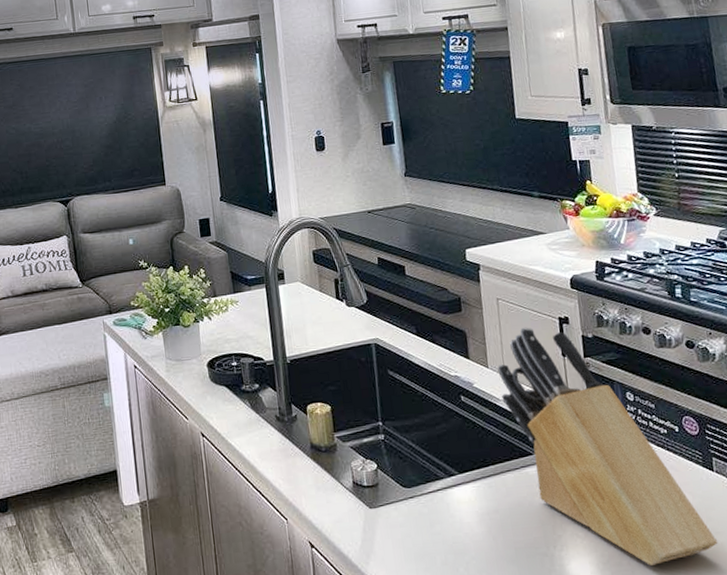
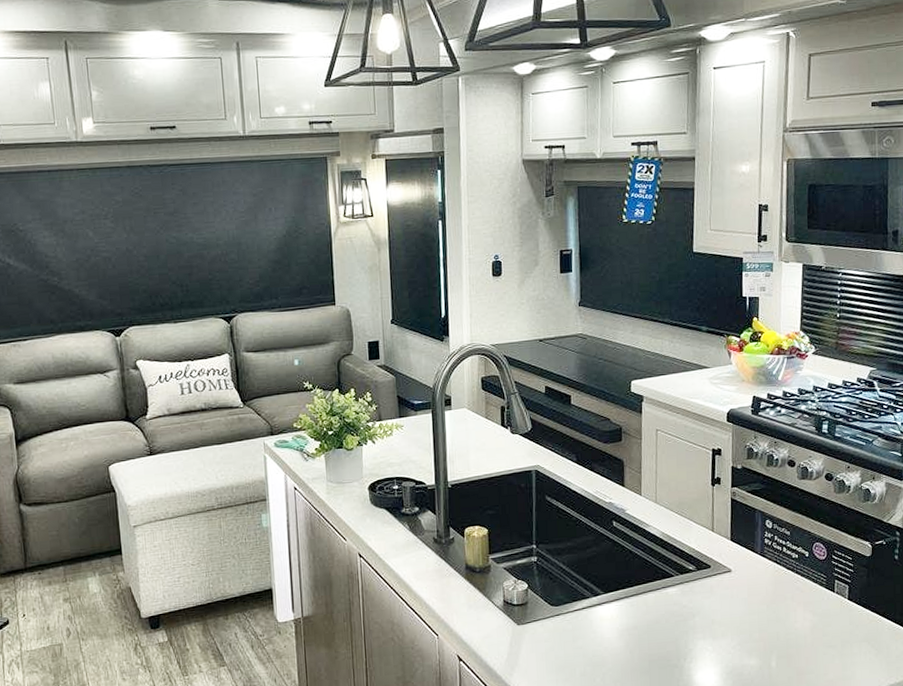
knife block: present [497,327,718,565] -> none [650,457,830,675]

